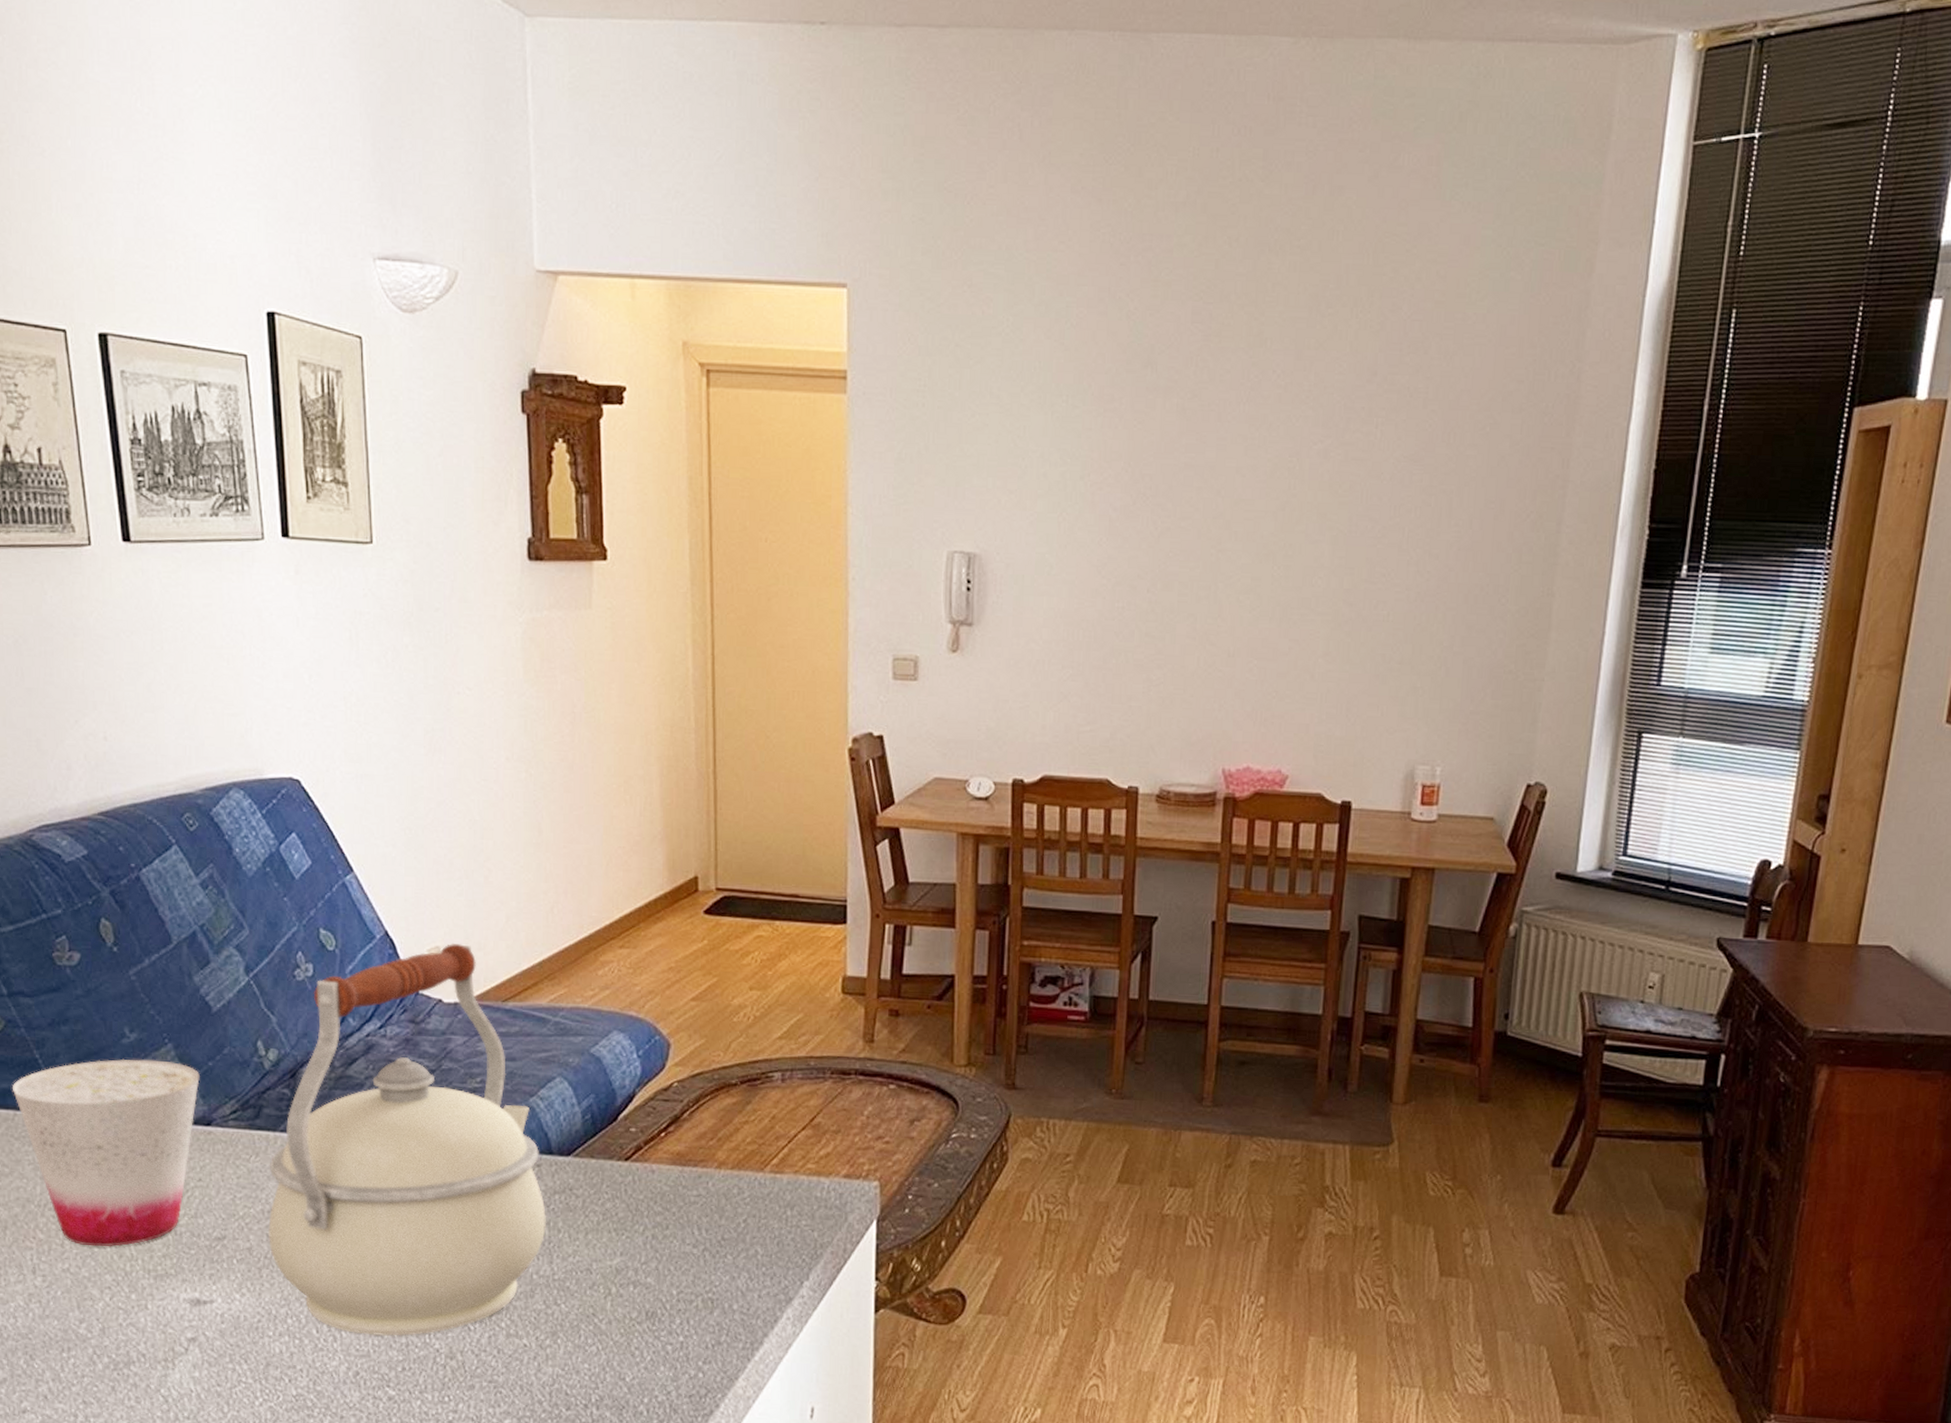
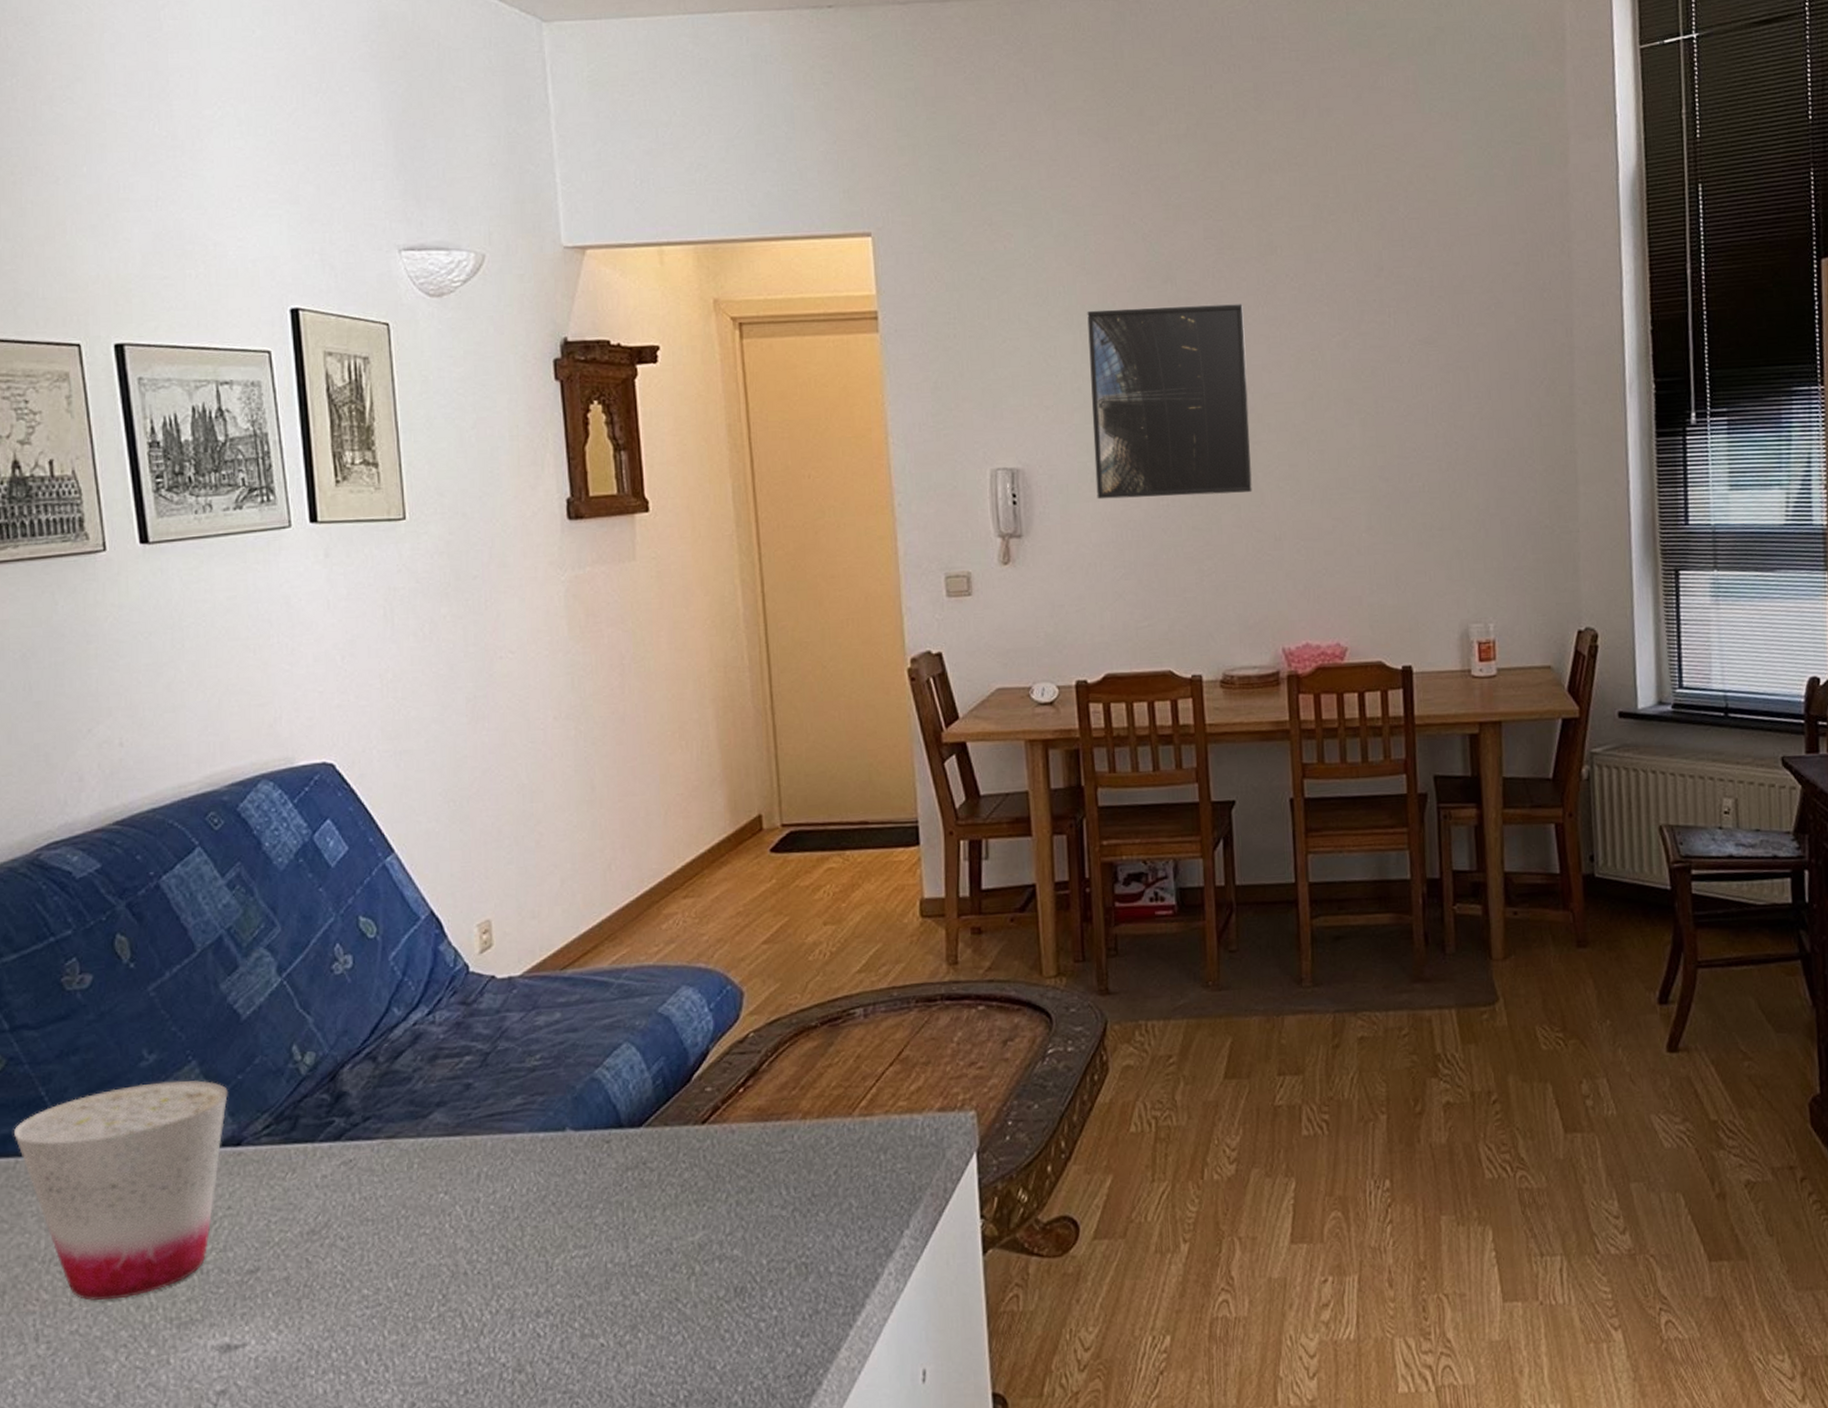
kettle: present [267,943,547,1337] -> none [307,914,620,1359]
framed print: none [1052,390,1224,603] -> present [1087,304,1252,500]

